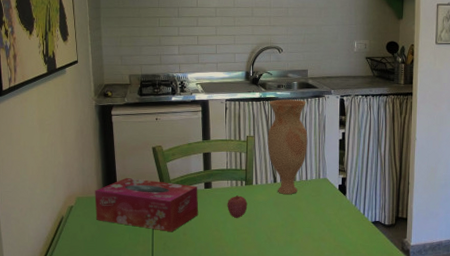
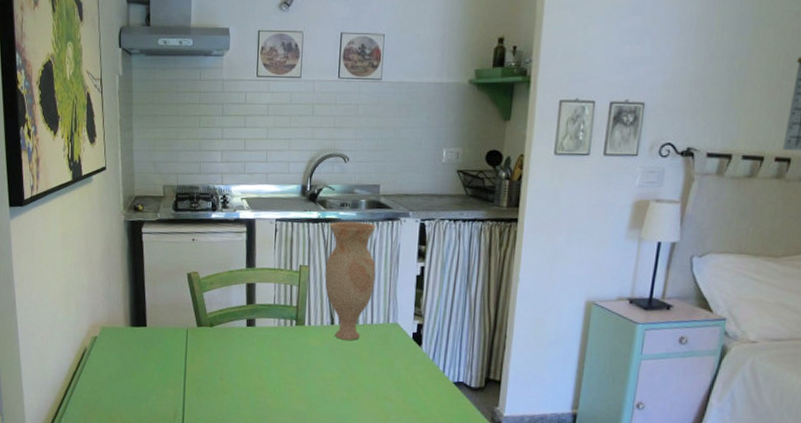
tissue box: present [95,177,199,232] -> none [121,307,239,376]
fruit: present [227,195,248,218] -> none [272,337,298,365]

